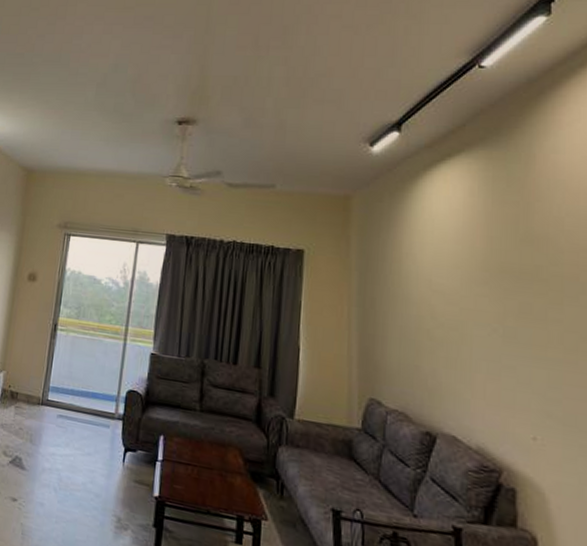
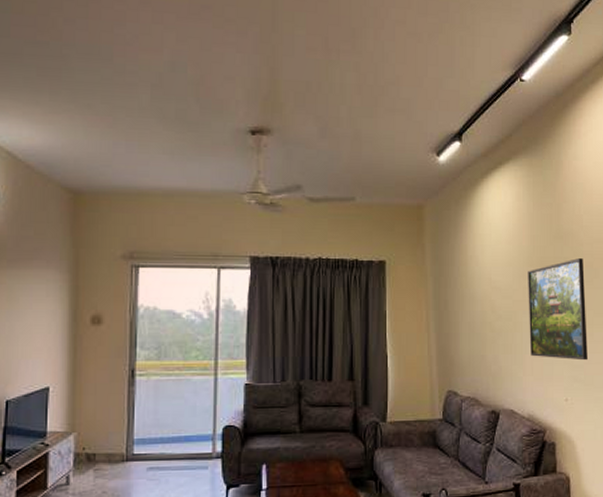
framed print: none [481,267,569,395] -> present [528,257,588,361]

